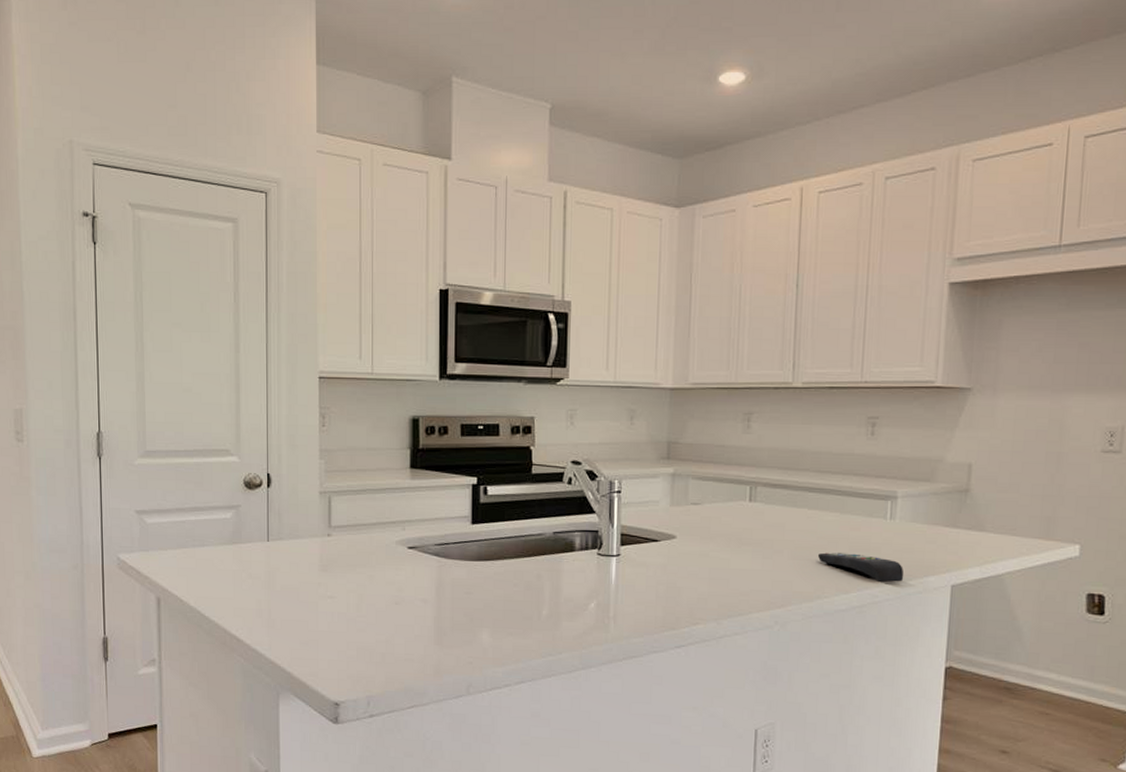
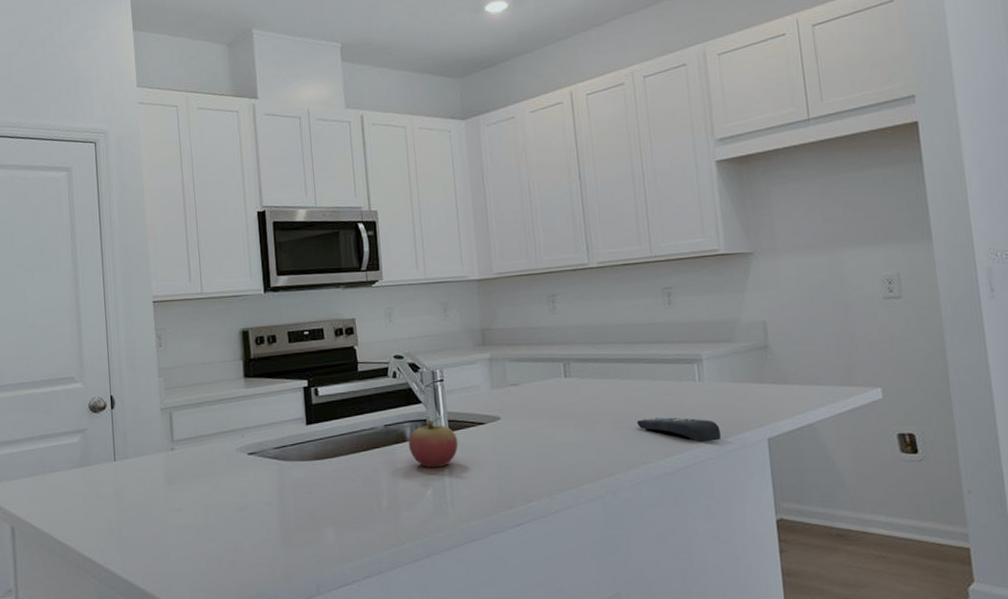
fruit: none [576,529,629,581] -> present [408,416,459,468]

